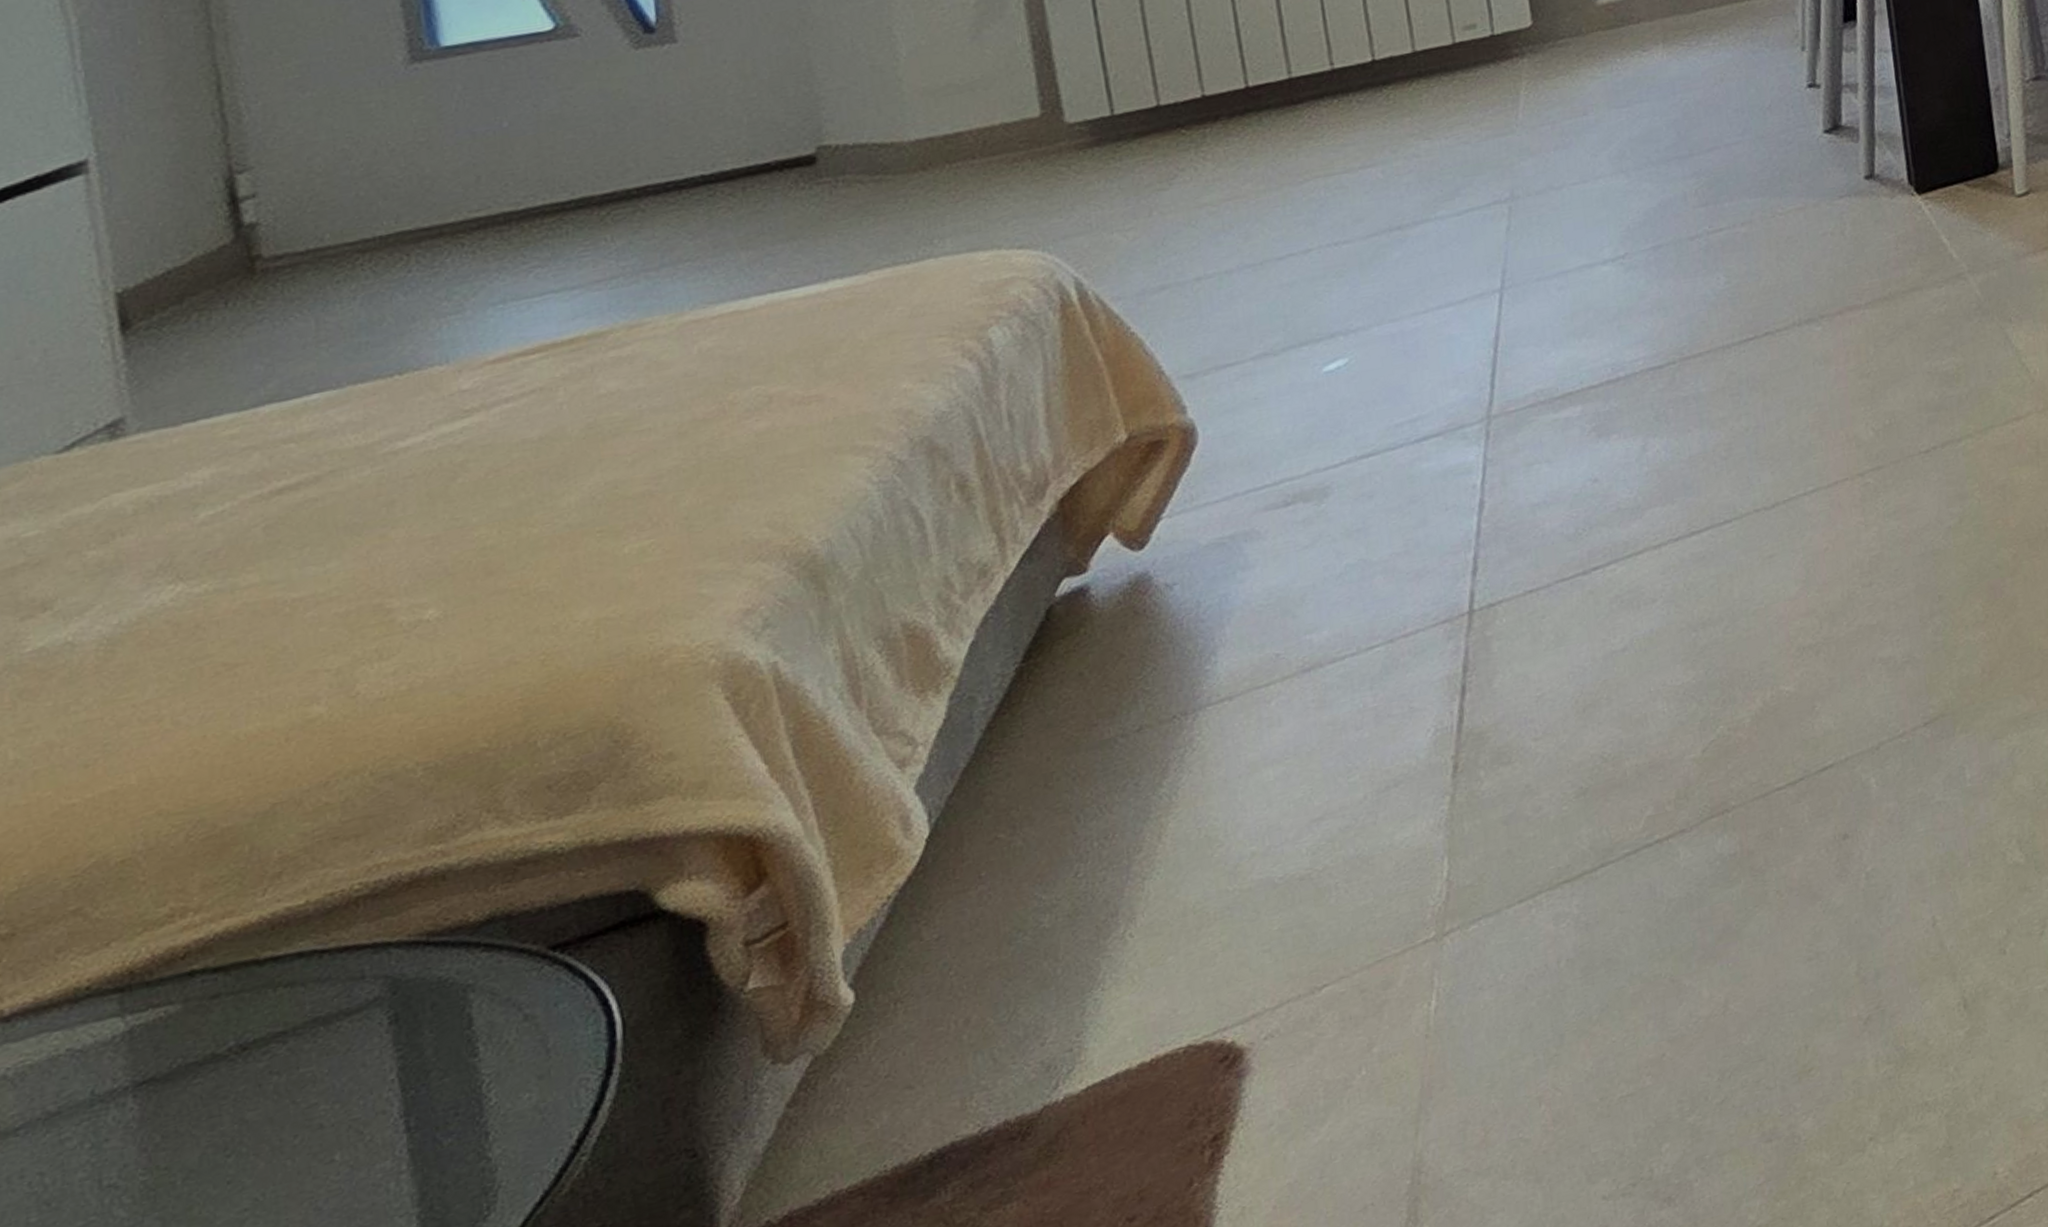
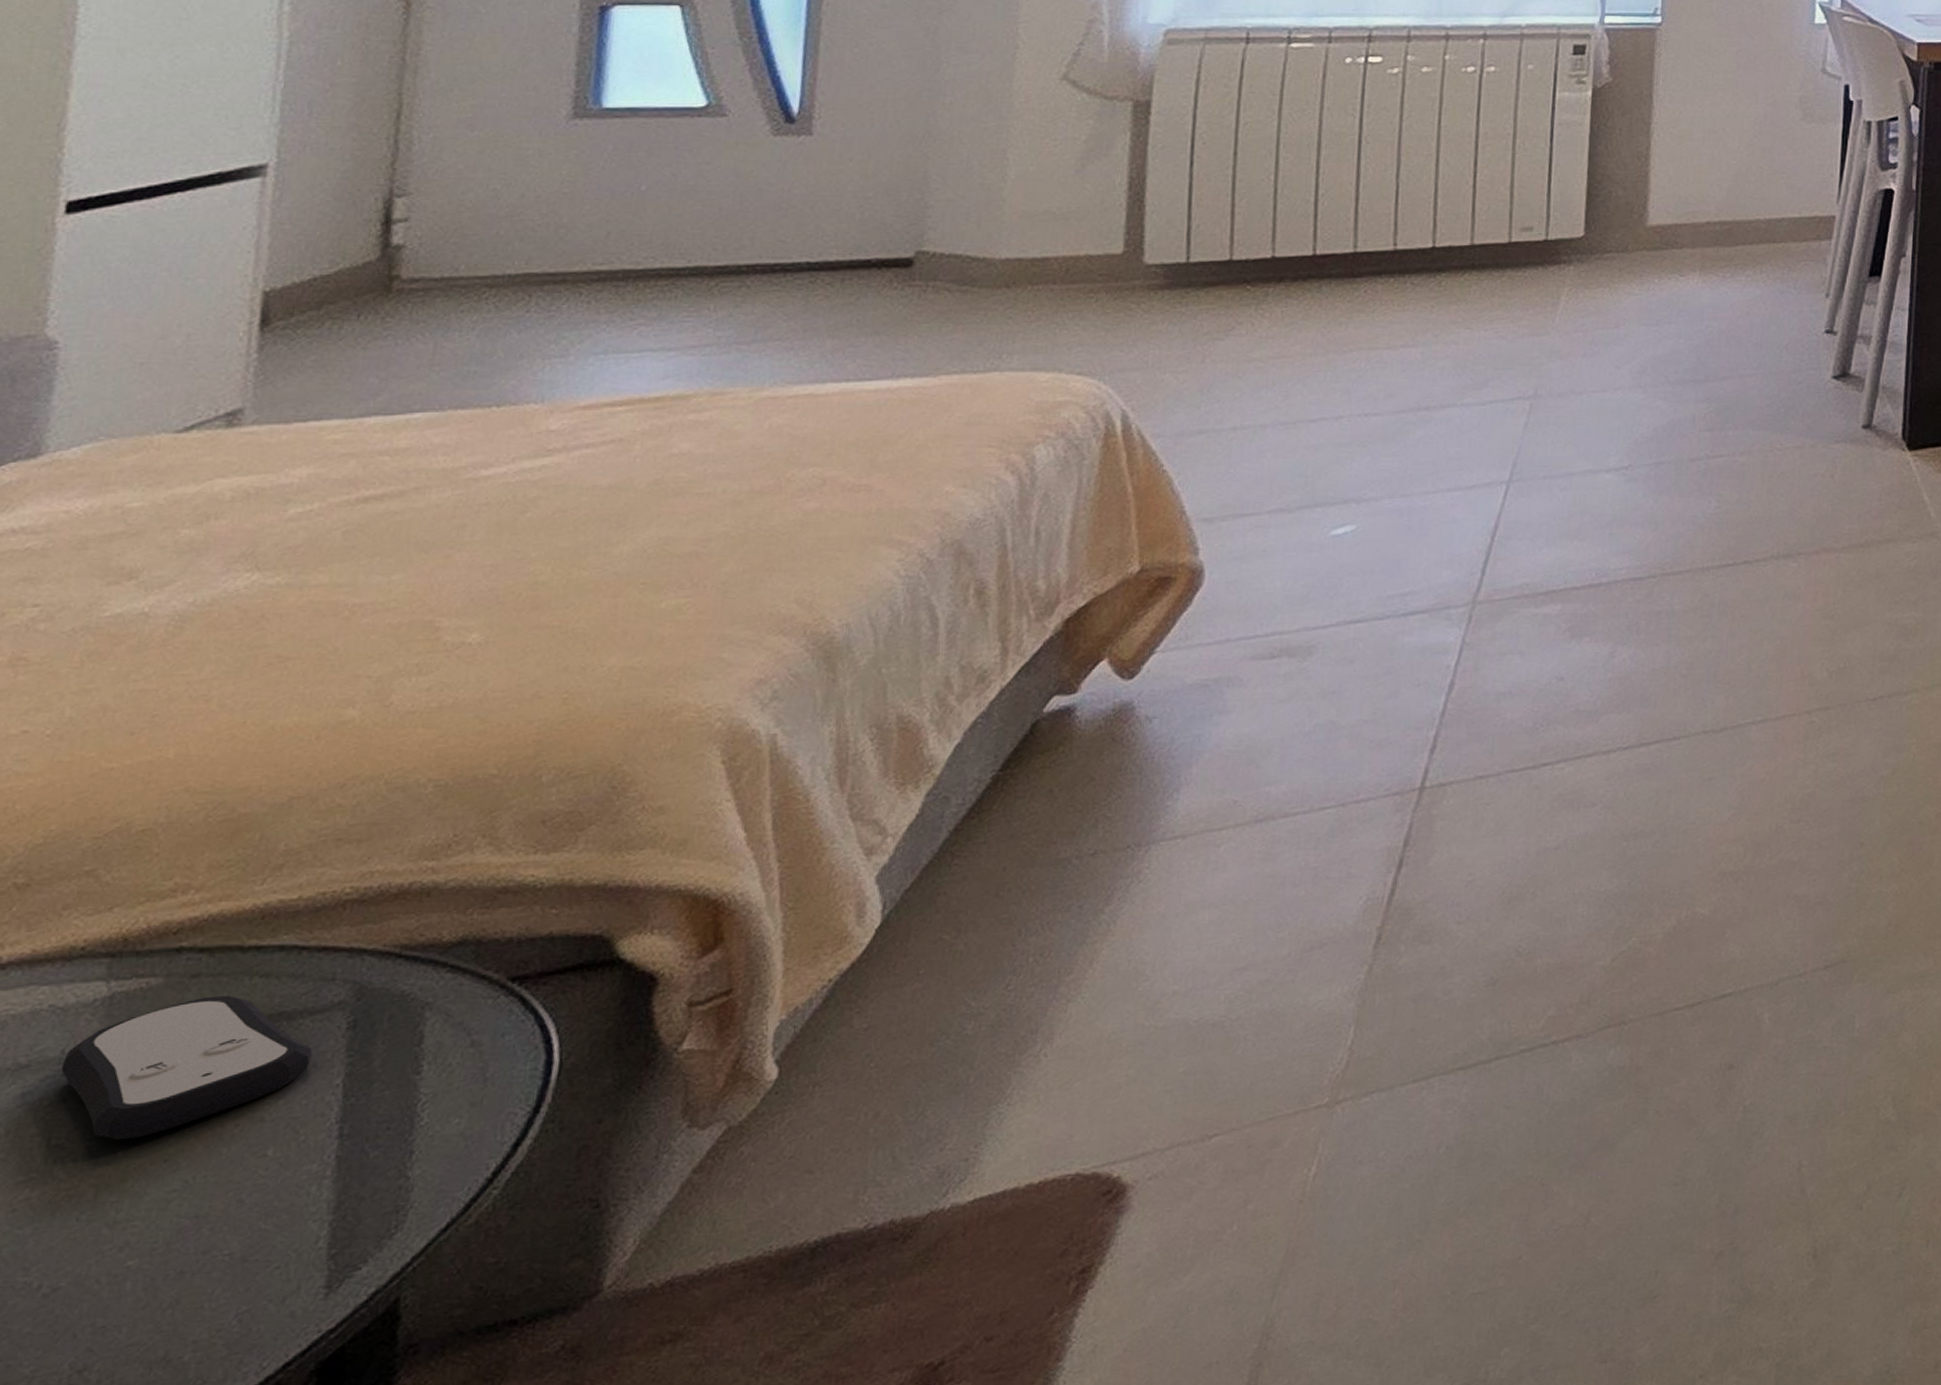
remote control: none [94,1010,360,1171] -> present [61,995,313,1140]

